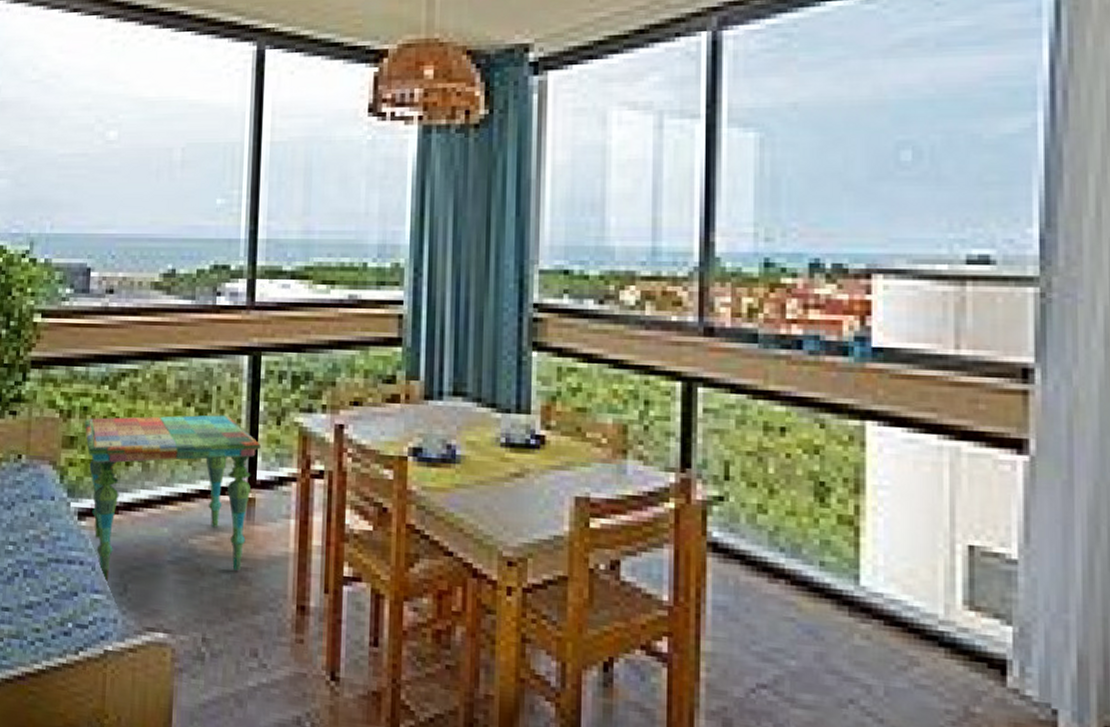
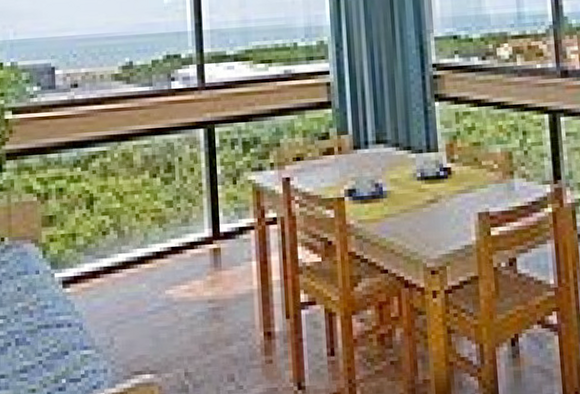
side table: present [84,415,261,581] -> none [60,181,221,338]

